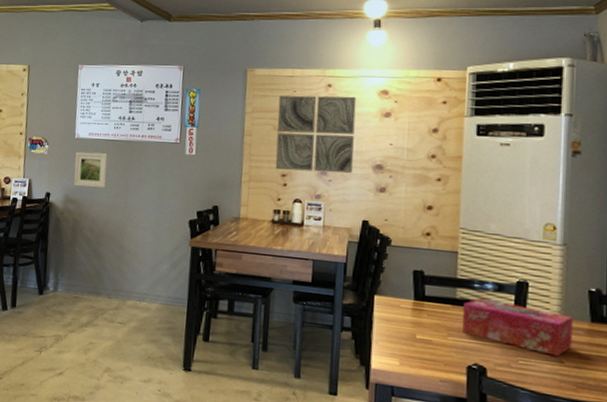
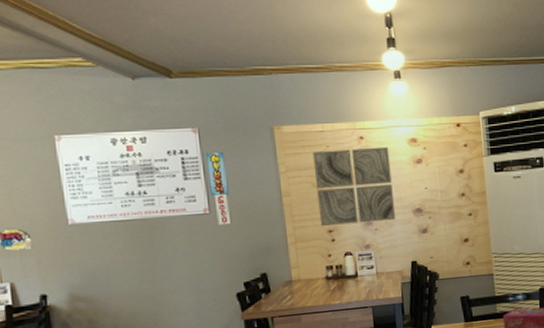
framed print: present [74,151,108,188] -> none [74,237,124,281]

